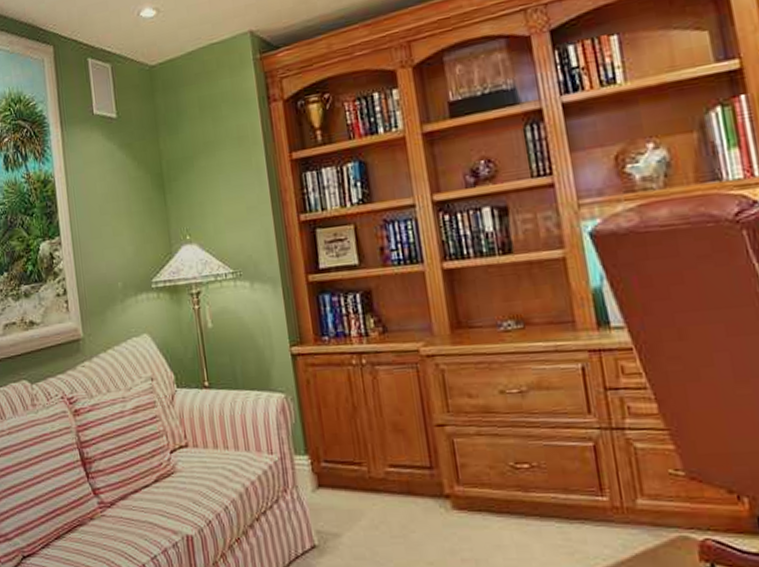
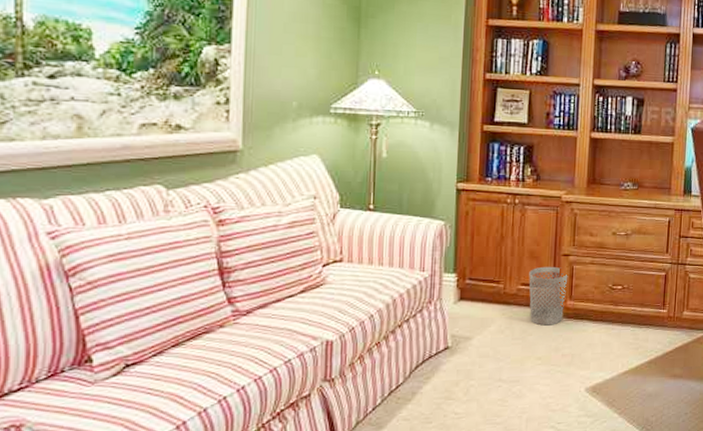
wastebasket: none [396,441,452,520] -> present [529,266,568,326]

